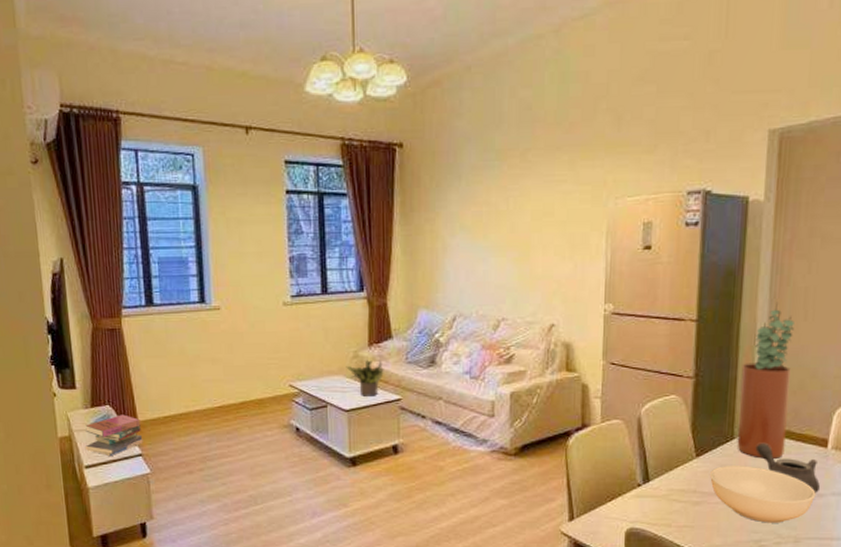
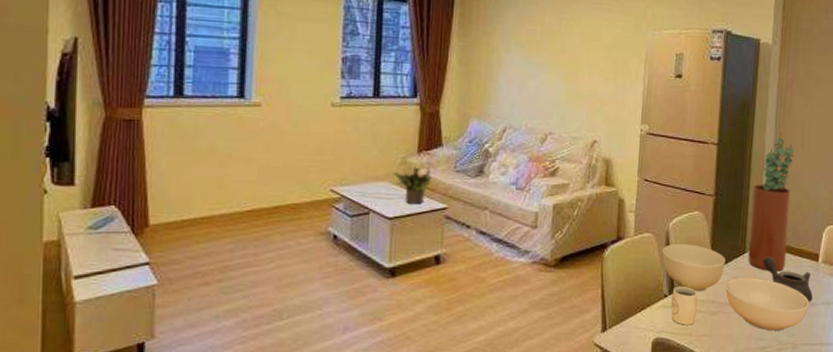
books: present [85,414,143,457] -> none [77,217,153,265]
bowl: none [634,430,710,481] -> present [662,243,726,292]
mug: none [646,474,677,516] -> present [671,286,698,325]

